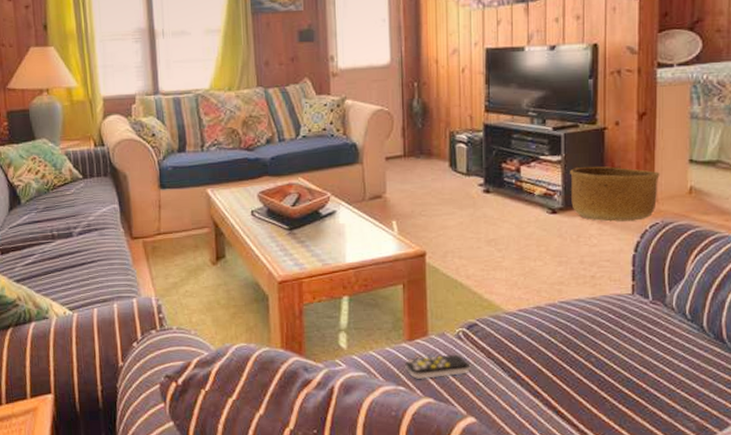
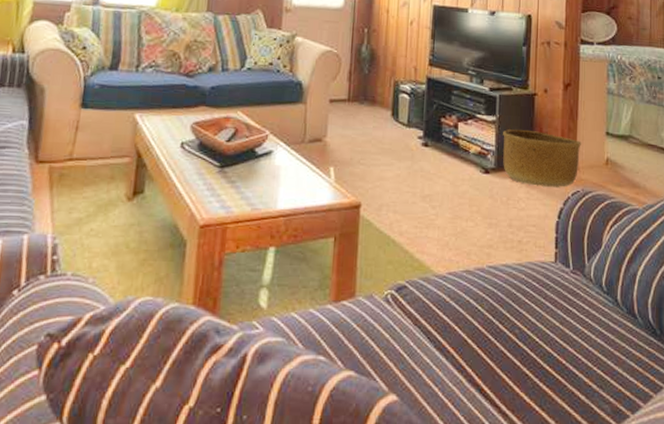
remote control: present [405,354,471,379] -> none [328,319,396,348]

